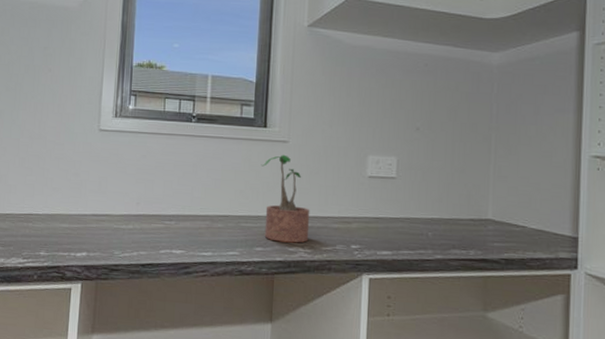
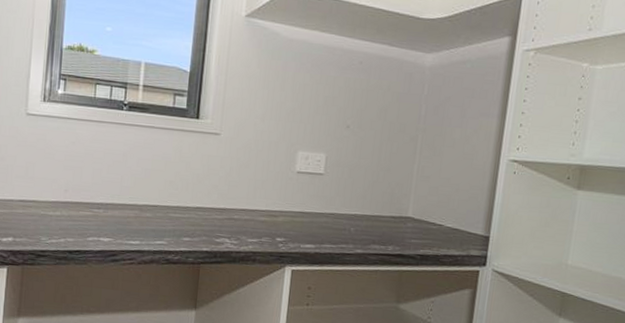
potted plant: present [261,154,310,243] -> none [191,146,239,235]

